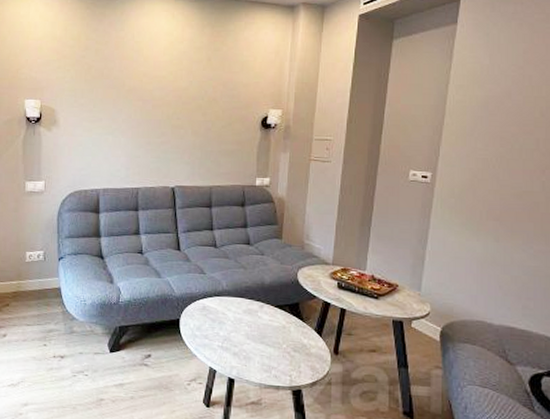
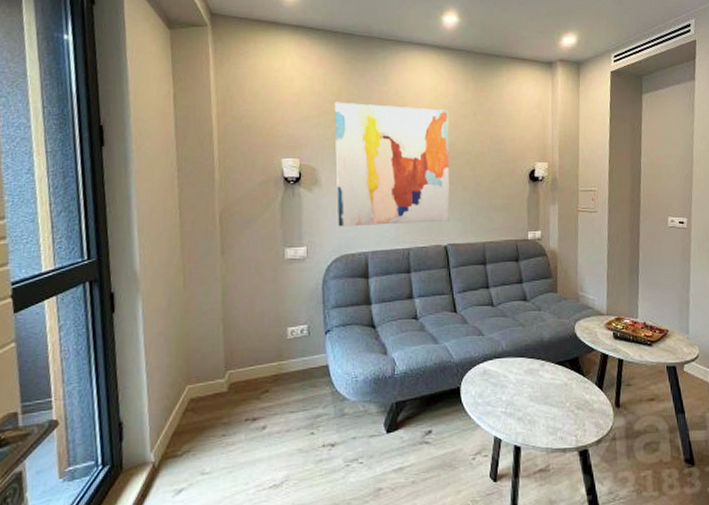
wall art: none [73,47,183,165] -> present [334,102,450,227]

